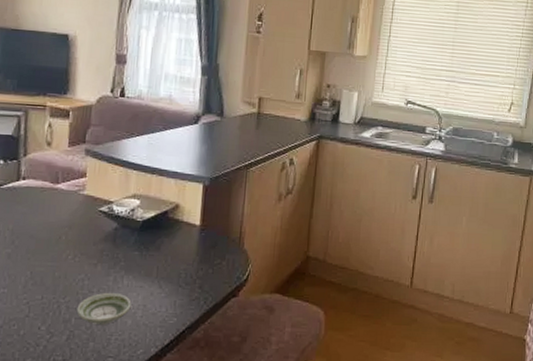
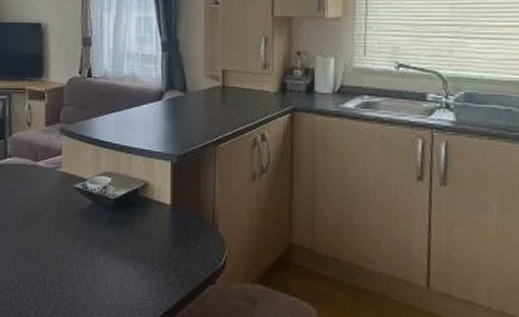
saucer: present [76,292,132,325] -> none [59,269,109,302]

